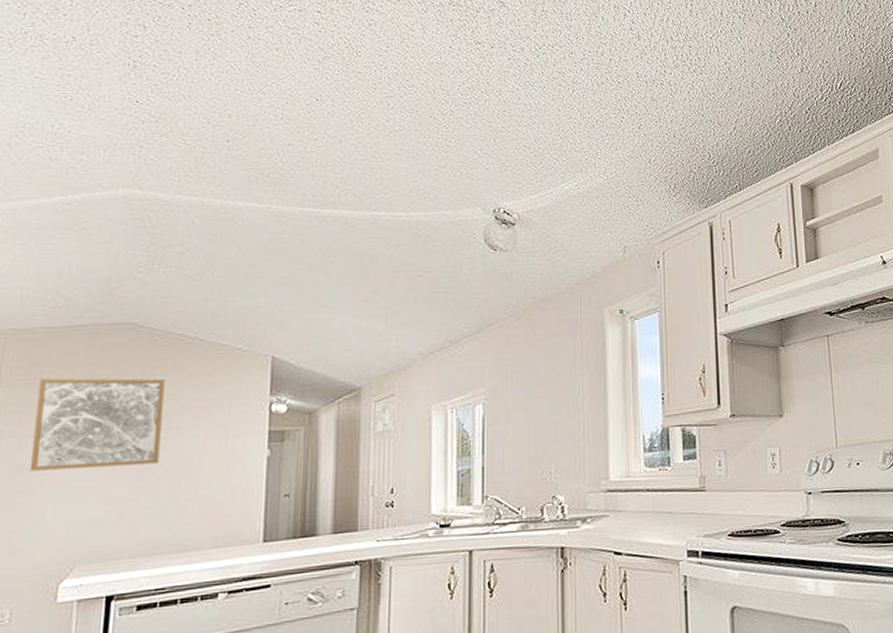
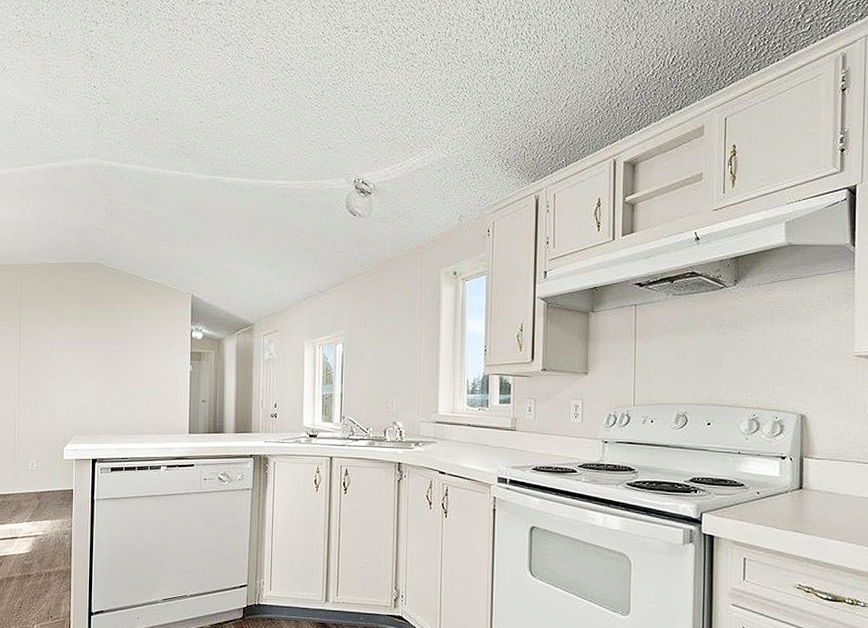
wall art: present [29,378,166,471] -> none [42,301,122,369]

